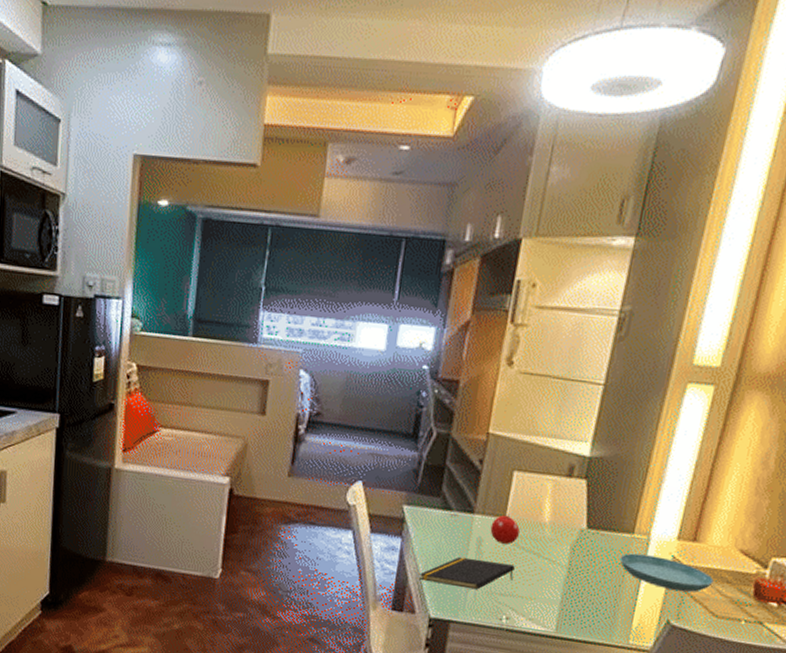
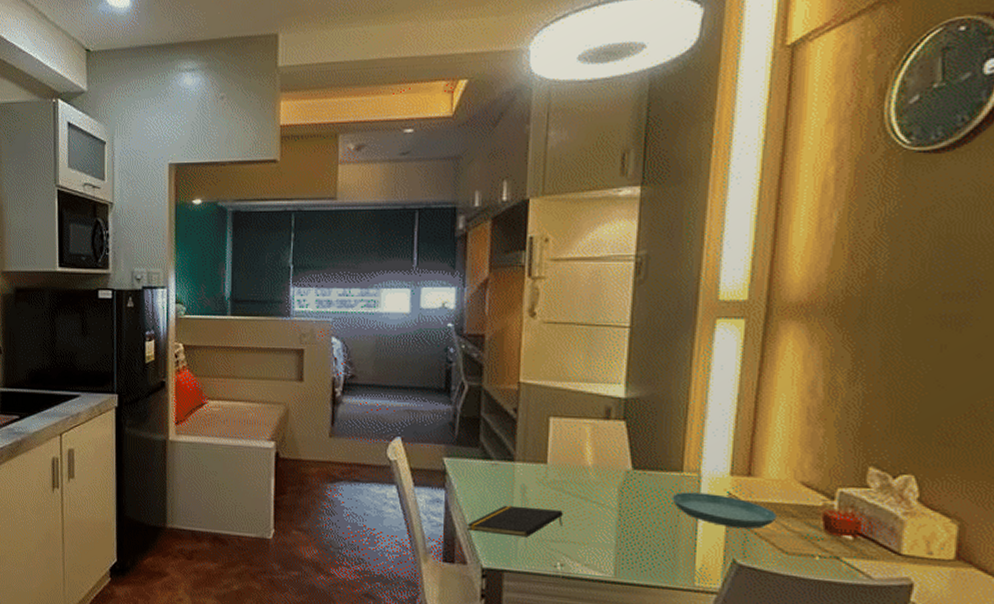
fruit: present [490,513,521,545] -> none [533,459,564,490]

